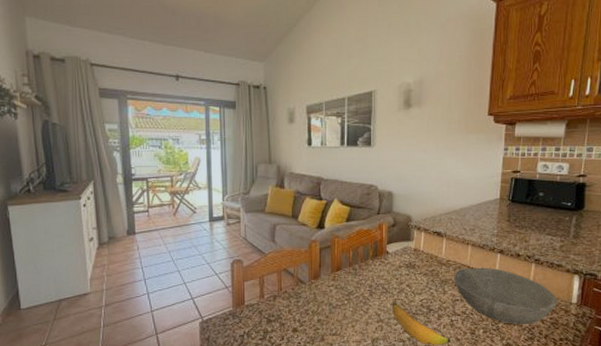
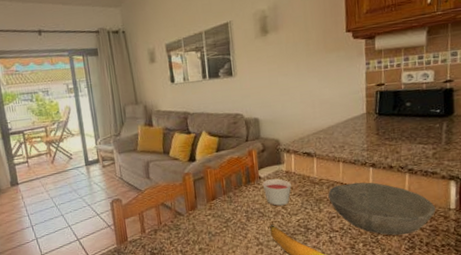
candle: none [389,255,418,283] -> present [262,178,291,206]

